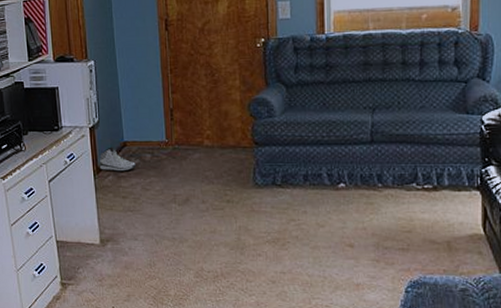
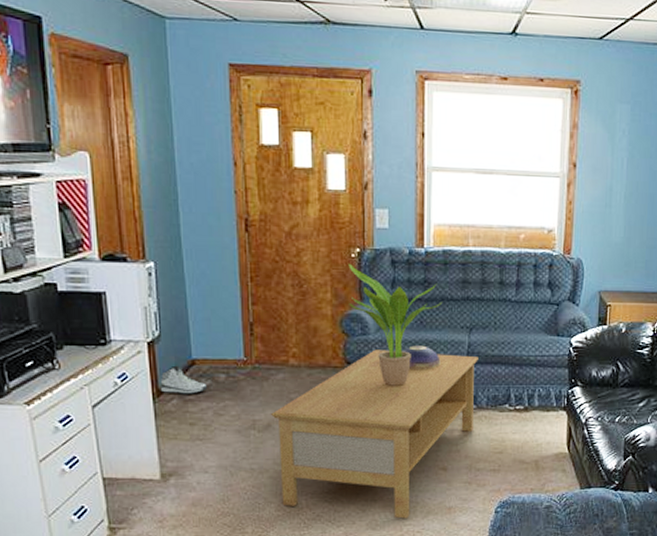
coffee table: none [189,130,383,292] -> present [271,349,478,519]
potted plant: none [254,52,345,166] -> present [348,263,443,387]
decorative bowl: none [307,126,344,150] -> present [403,345,441,371]

